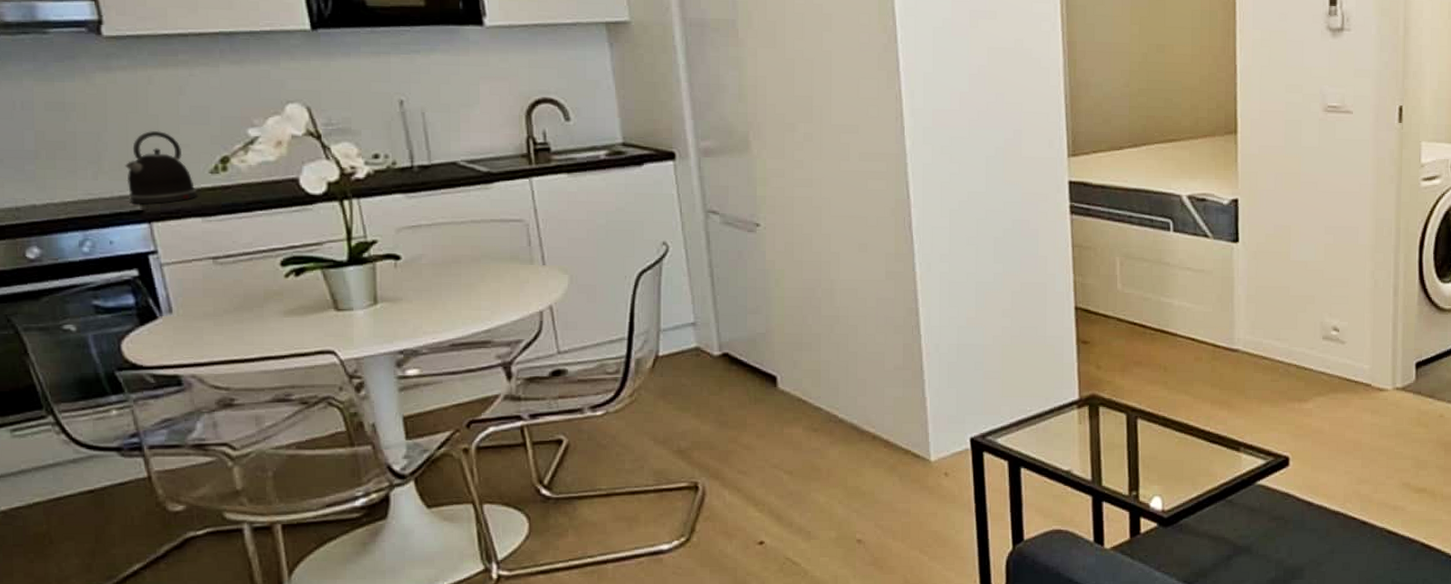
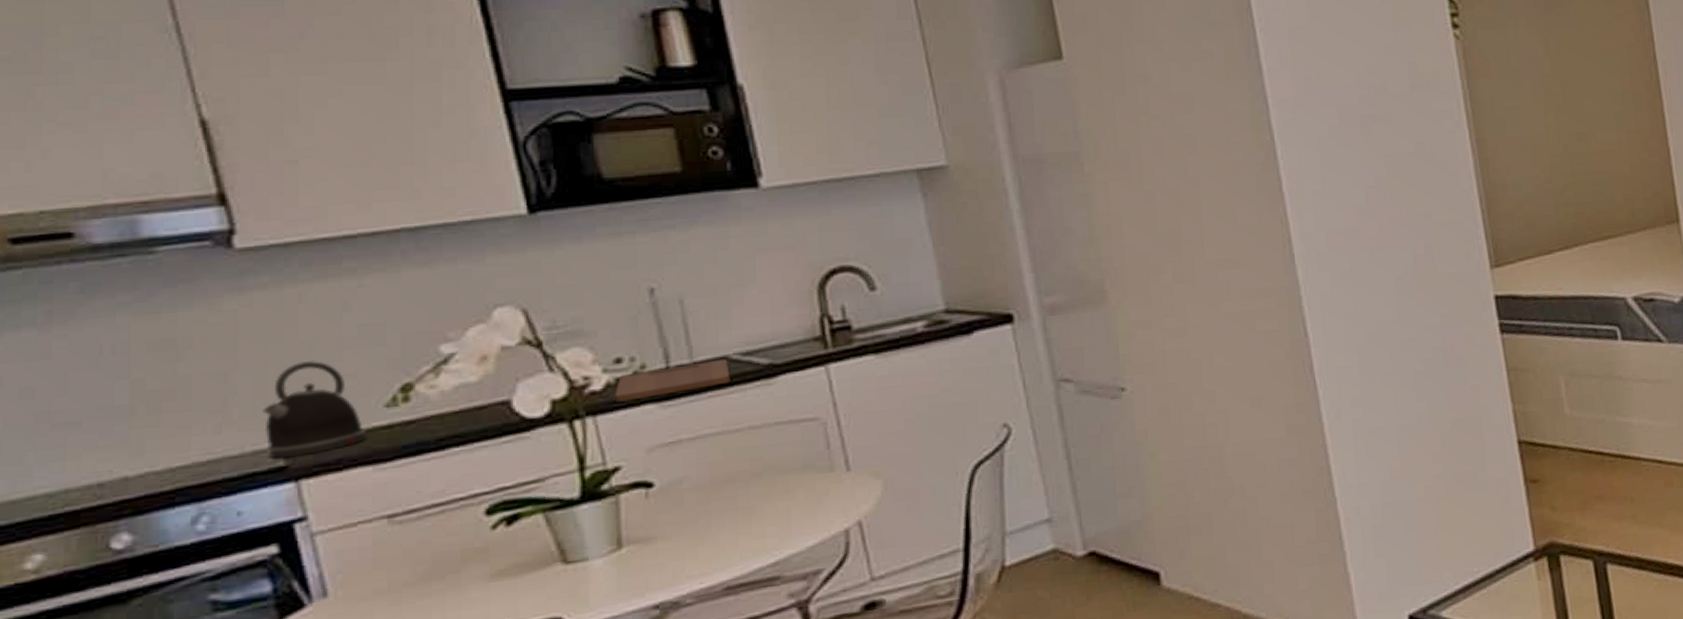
cutting board: none [373,164,458,189] -> present [615,359,730,402]

